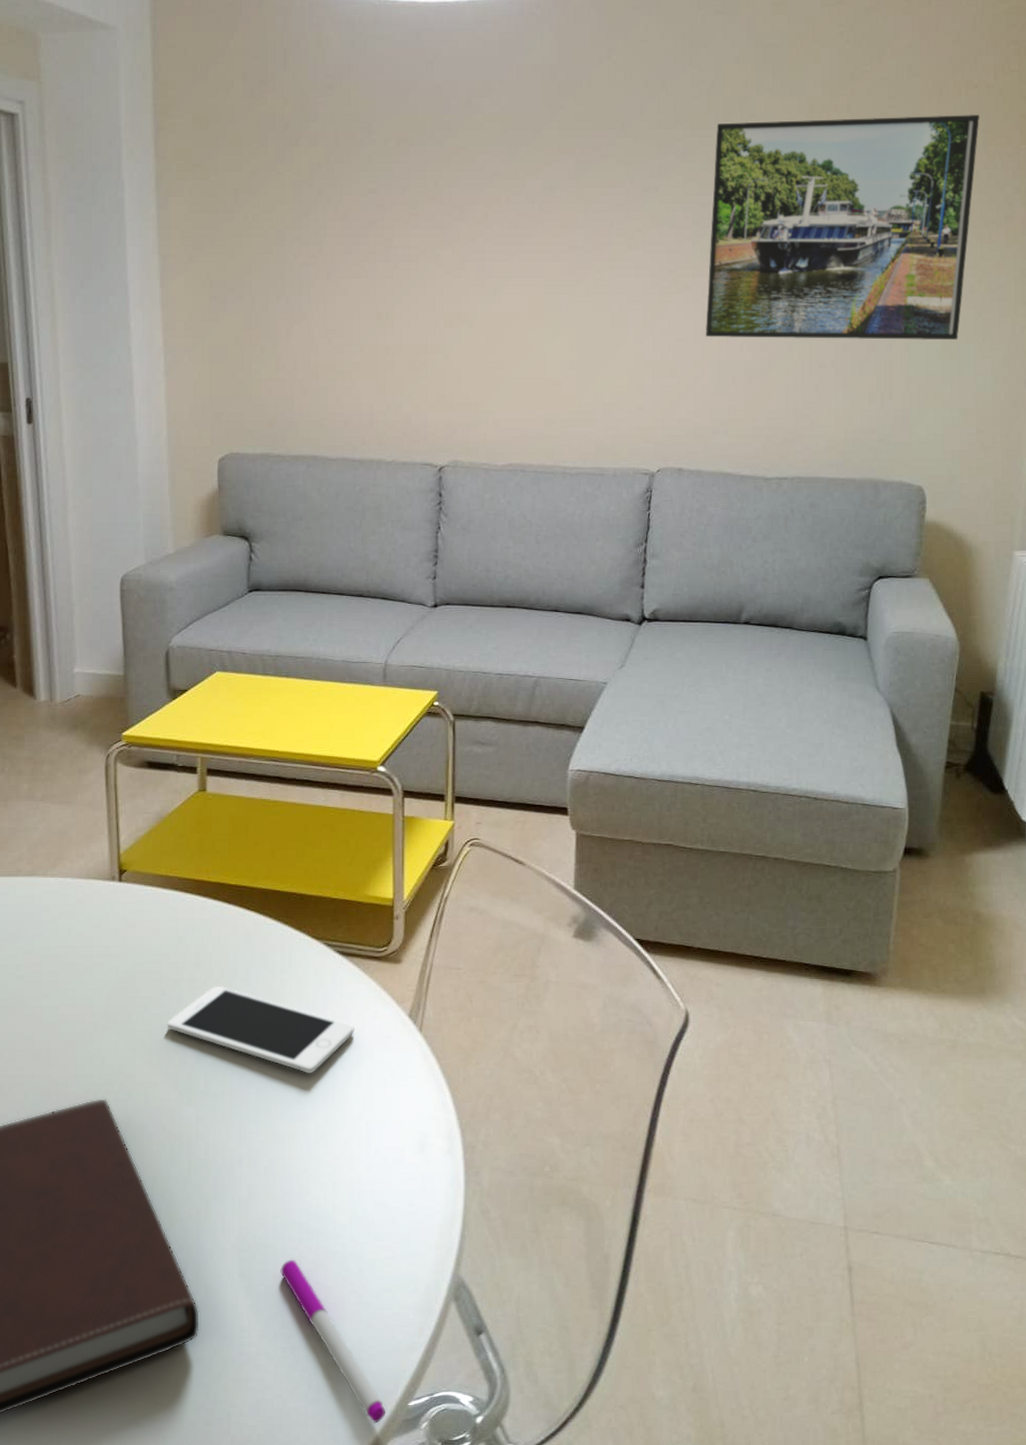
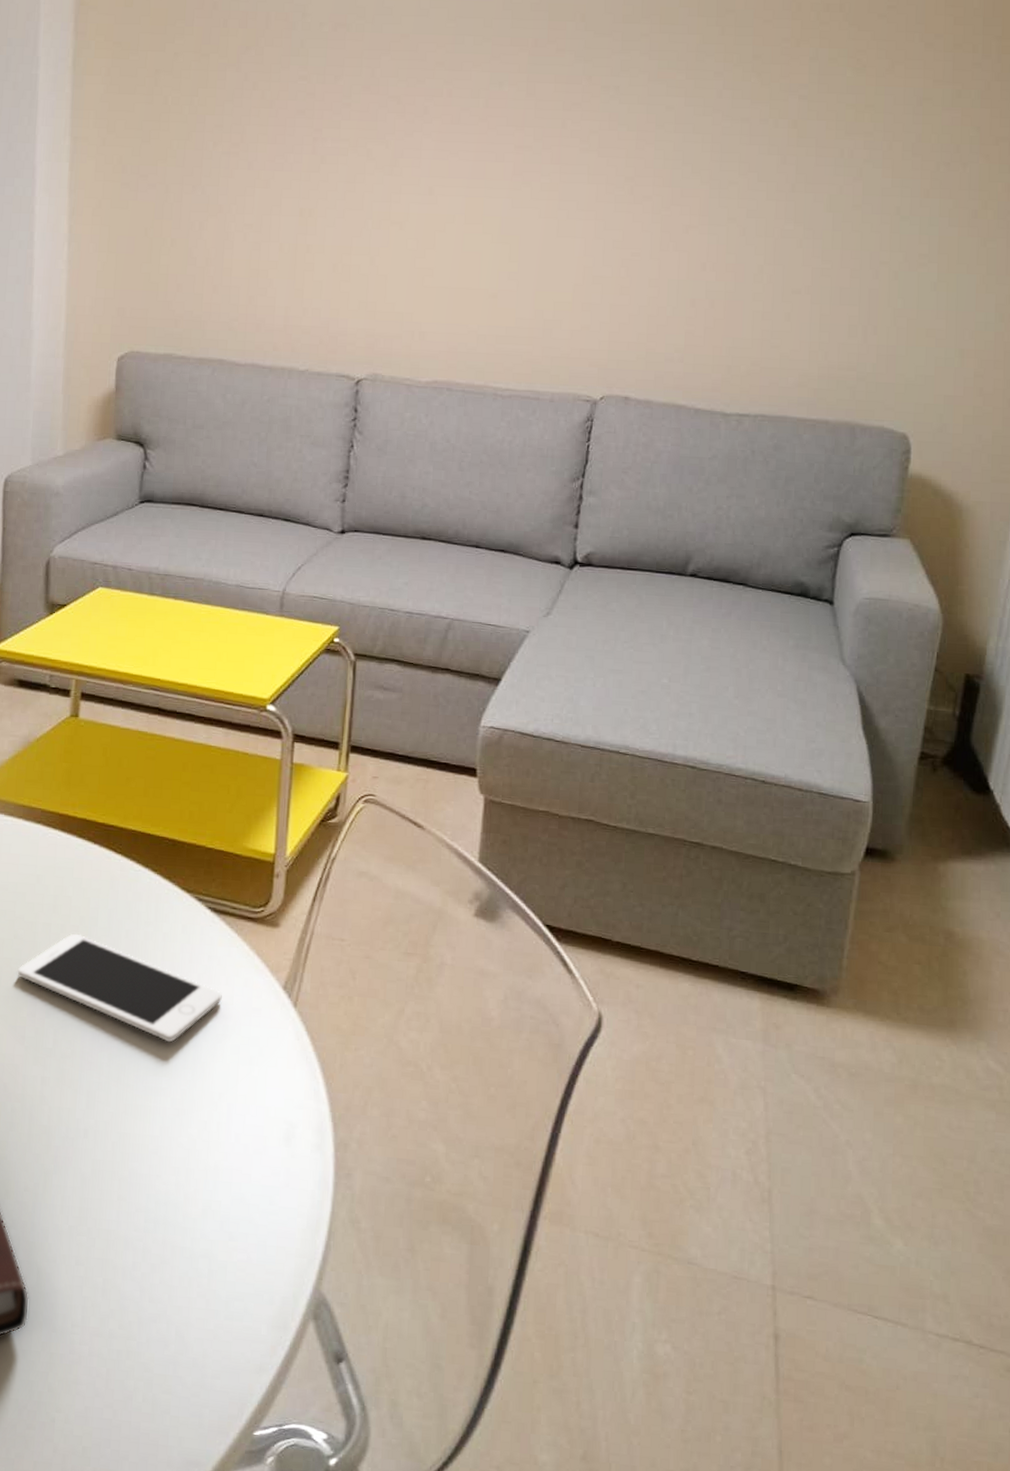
pen: present [280,1259,386,1424] -> none [121,1250,228,1452]
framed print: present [705,114,980,341] -> none [663,18,994,270]

